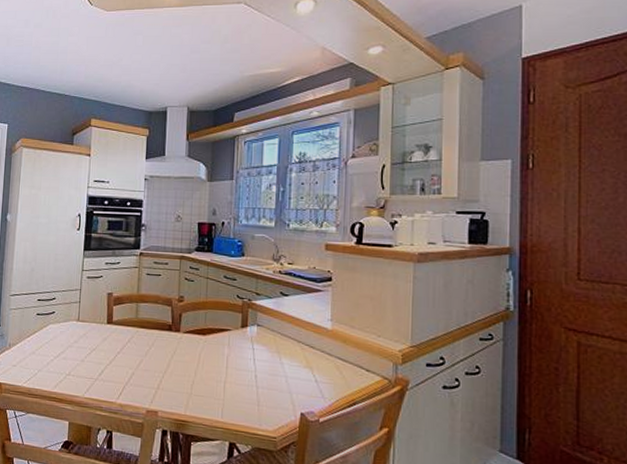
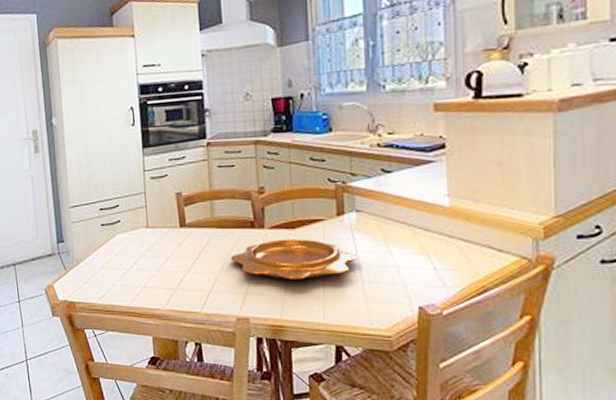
decorative bowl: none [148,343,255,381] -> present [230,239,358,279]

